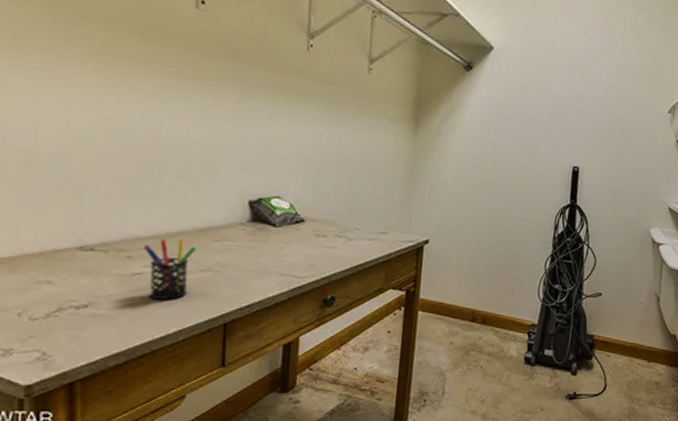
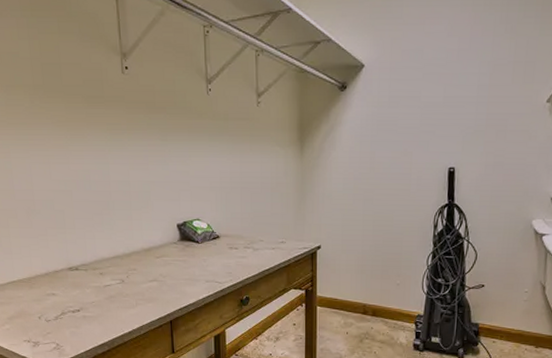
pen holder: present [143,238,197,300] -> none [109,257,145,304]

